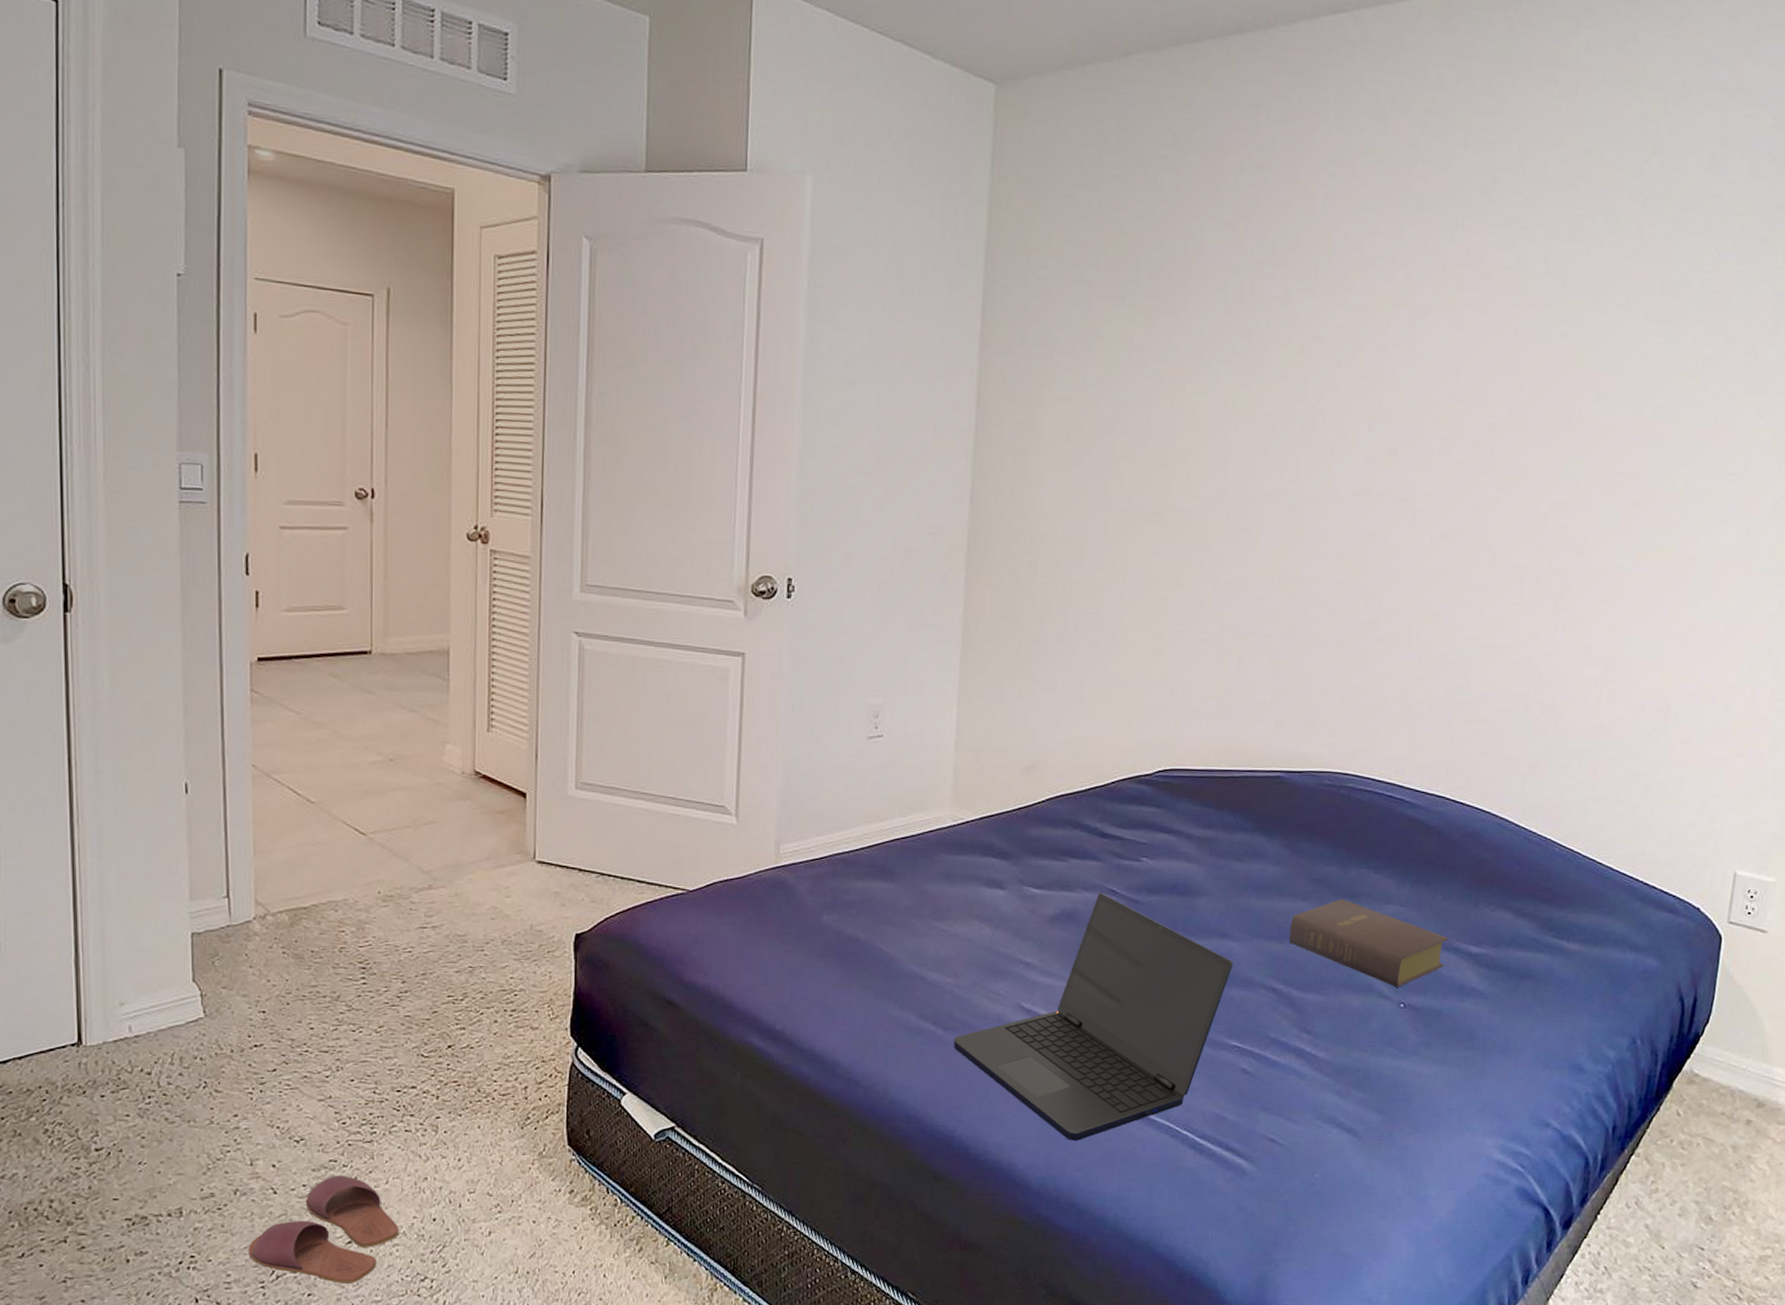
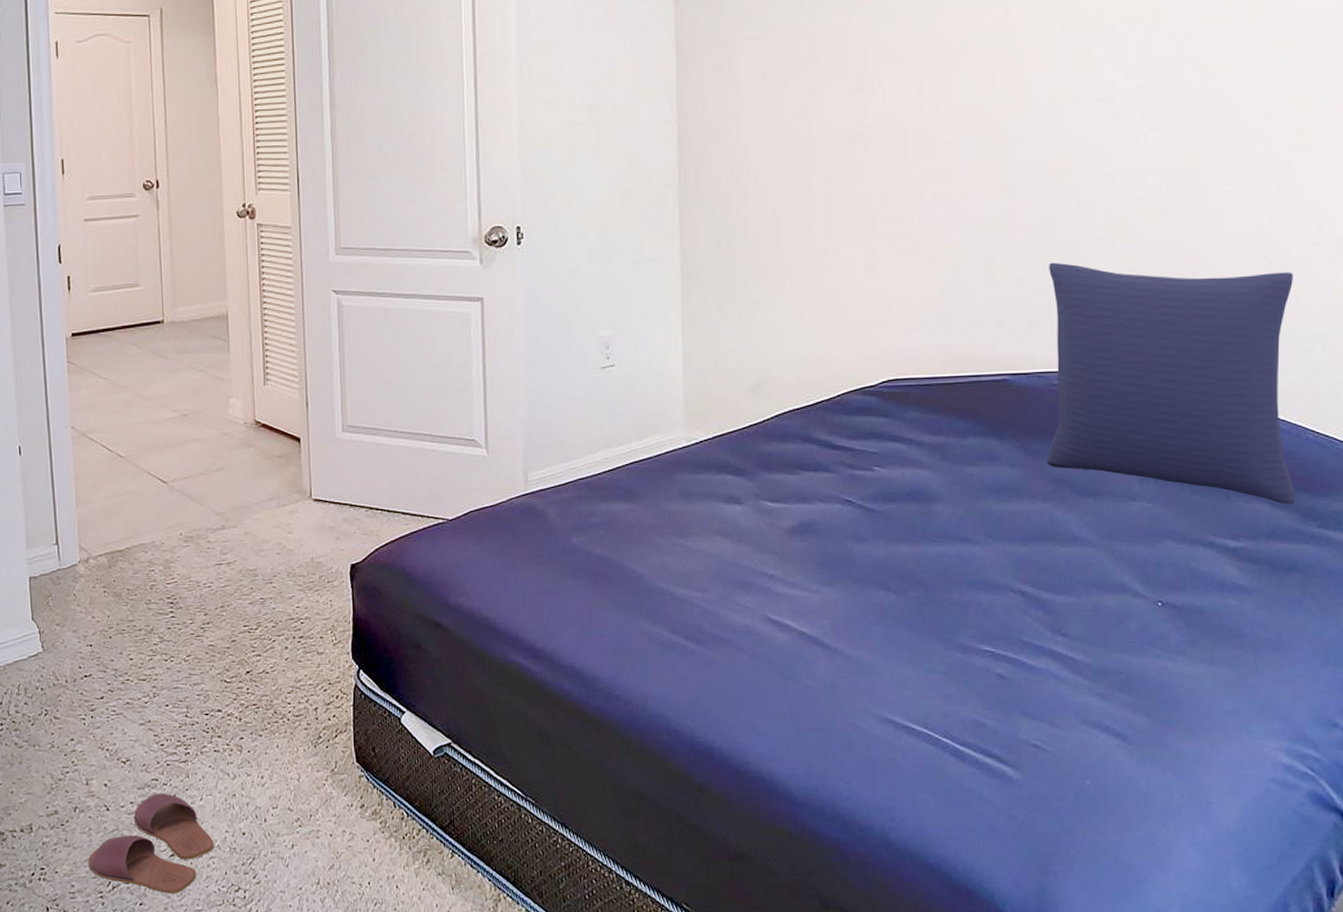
laptop: present [954,893,1233,1141] -> none [706,504,977,750]
bible: present [1288,899,1448,987] -> none [1032,498,1202,585]
pillow: none [1311,661,1560,915] -> present [1048,262,1295,505]

